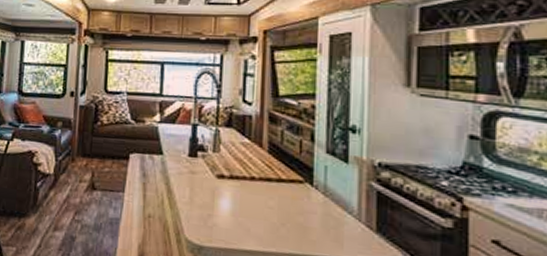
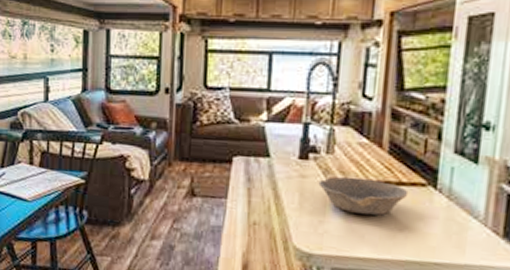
bowl: none [206,173,288,210] -> present [318,177,409,216]

